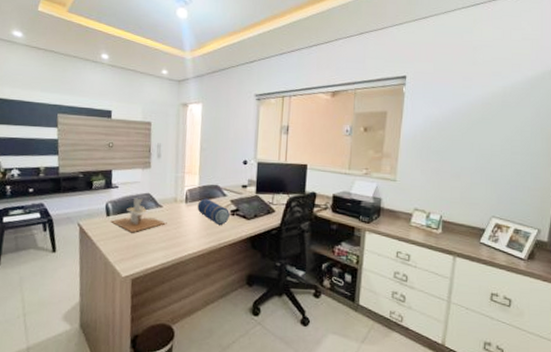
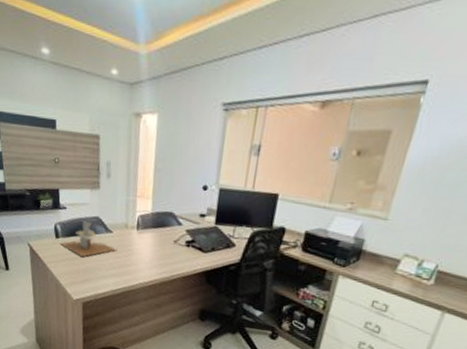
thermos: present [197,198,230,225] -> none [149,226,185,256]

